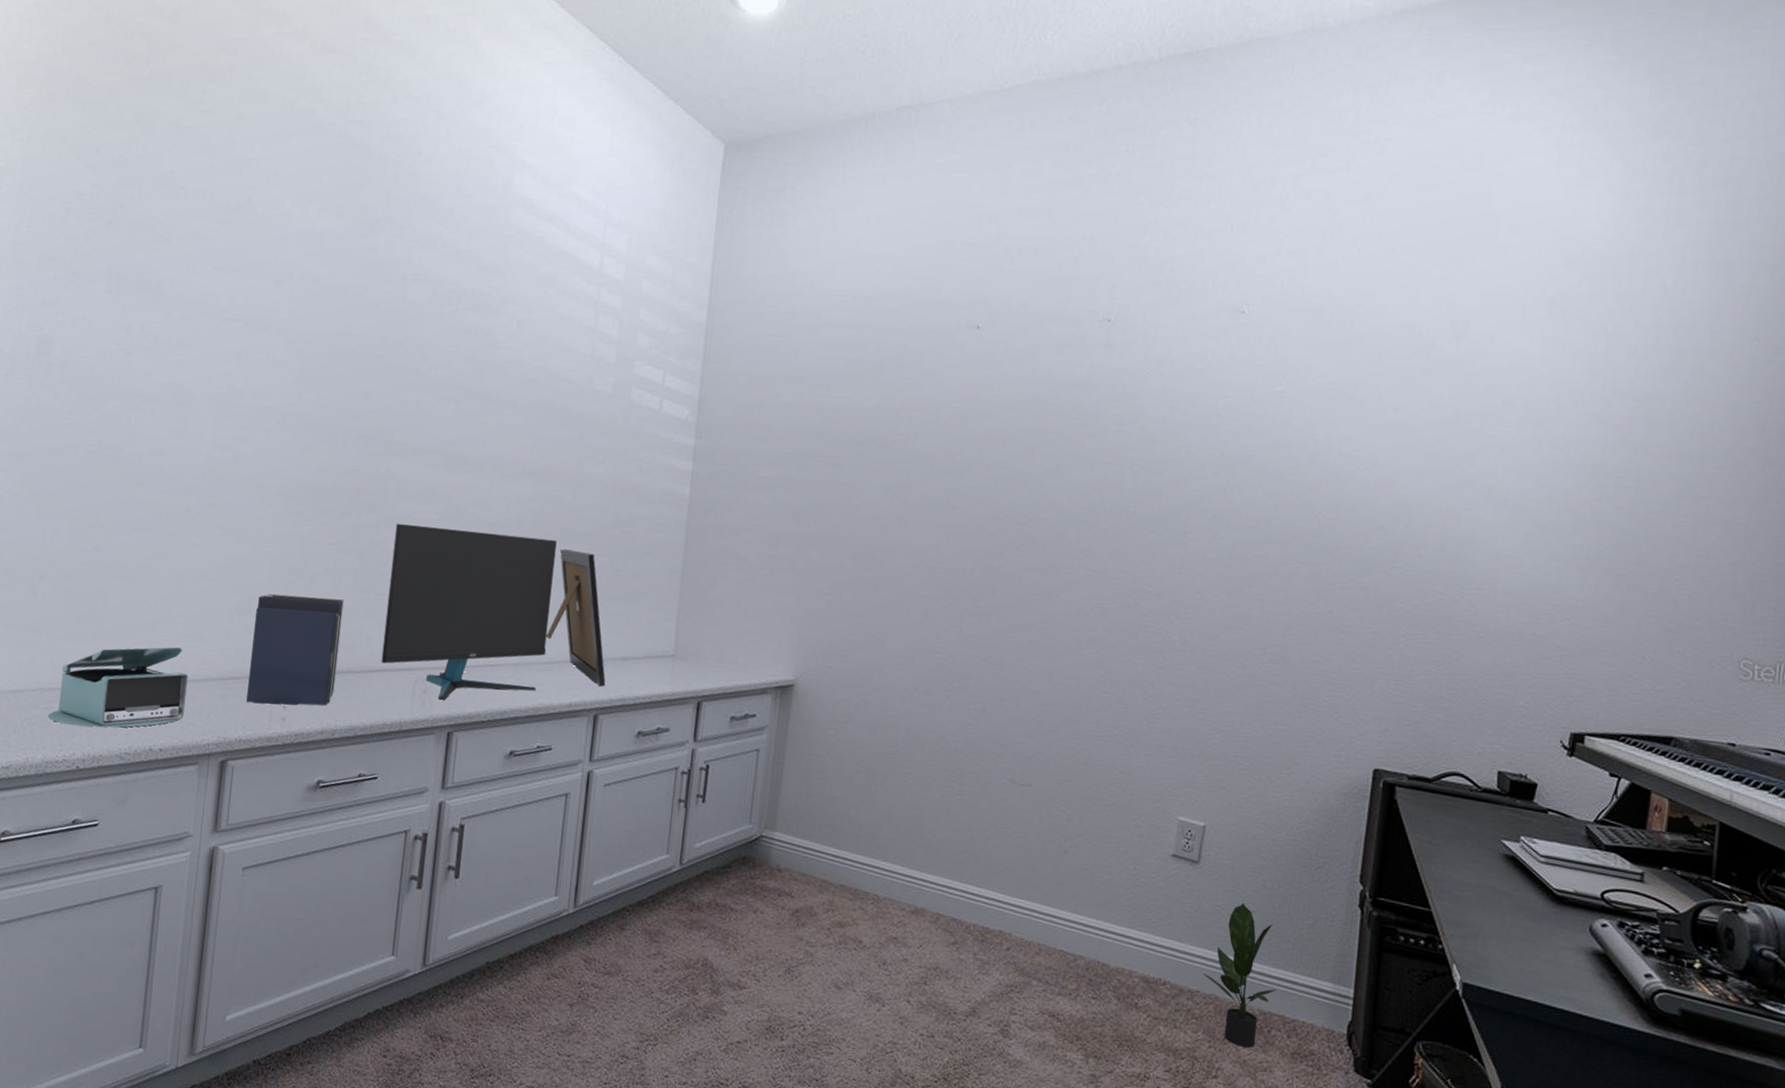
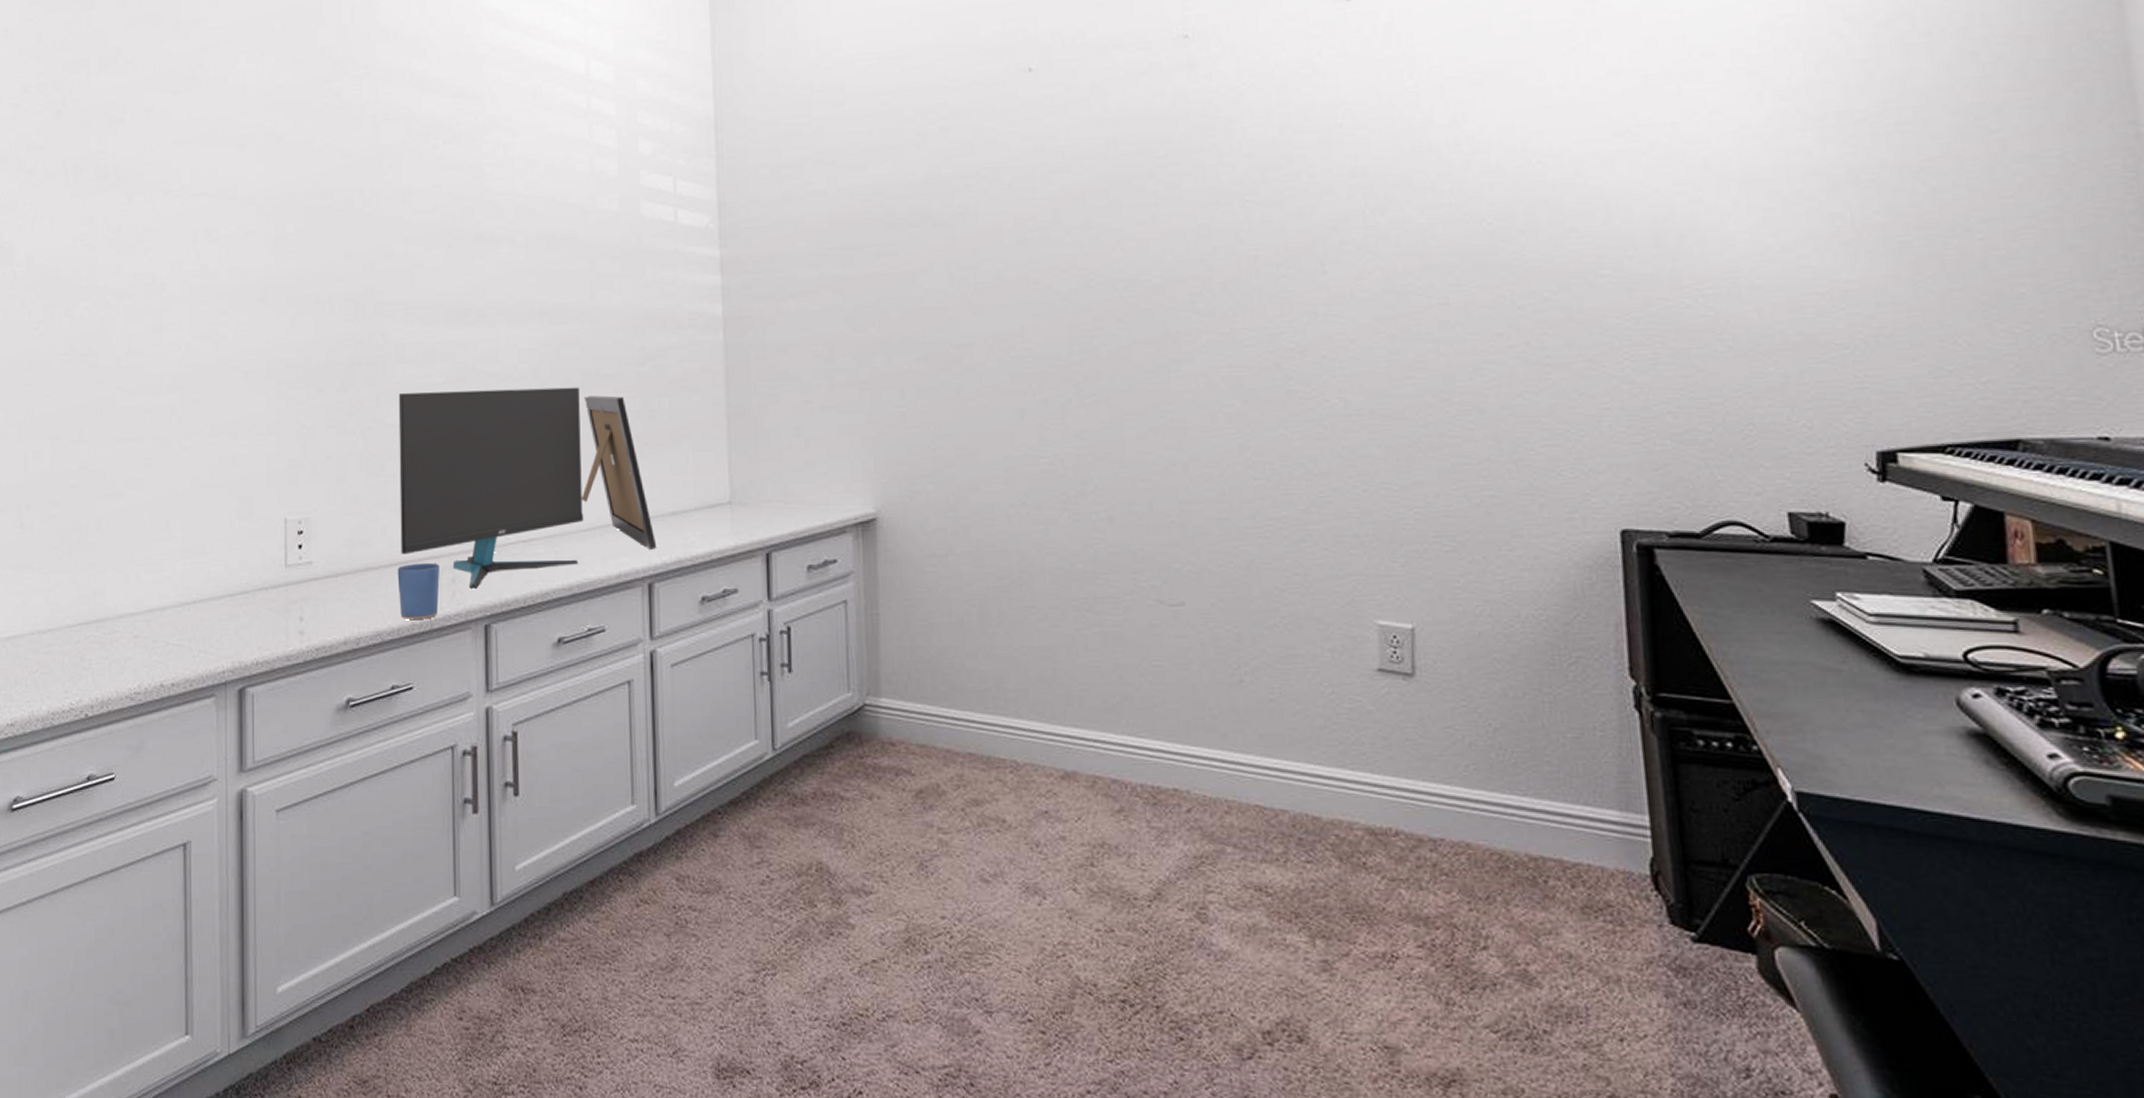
printer: present [48,647,188,728] -> none [50,566,193,668]
books: present [246,593,344,706] -> none [258,486,353,619]
mug: none [374,672,414,721] -> present [397,562,440,621]
potted plant: present [1202,902,1277,1048] -> none [1444,719,1546,905]

